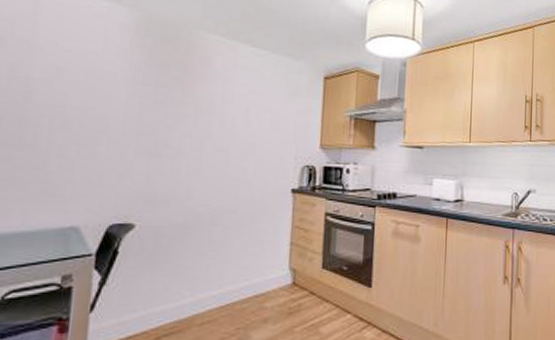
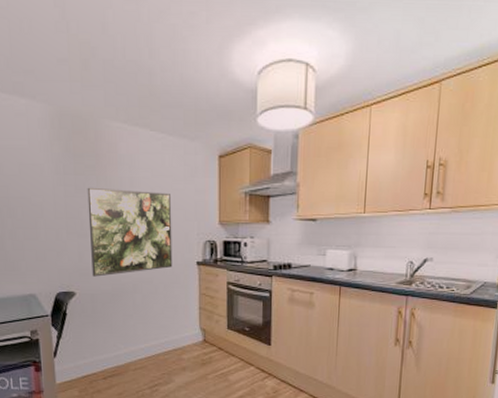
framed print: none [160,100,268,205] -> present [87,187,173,277]

